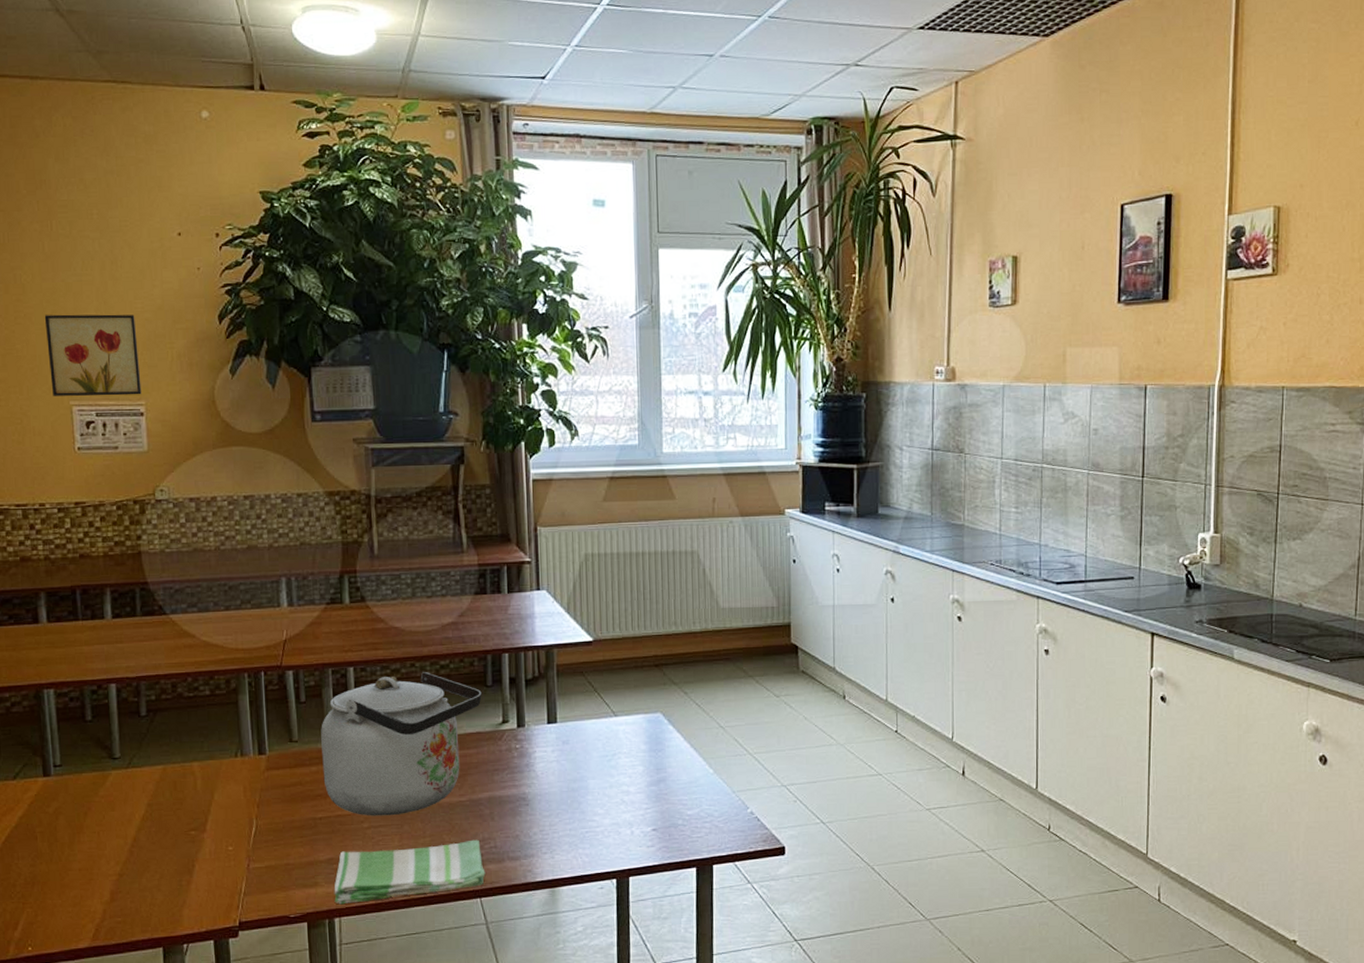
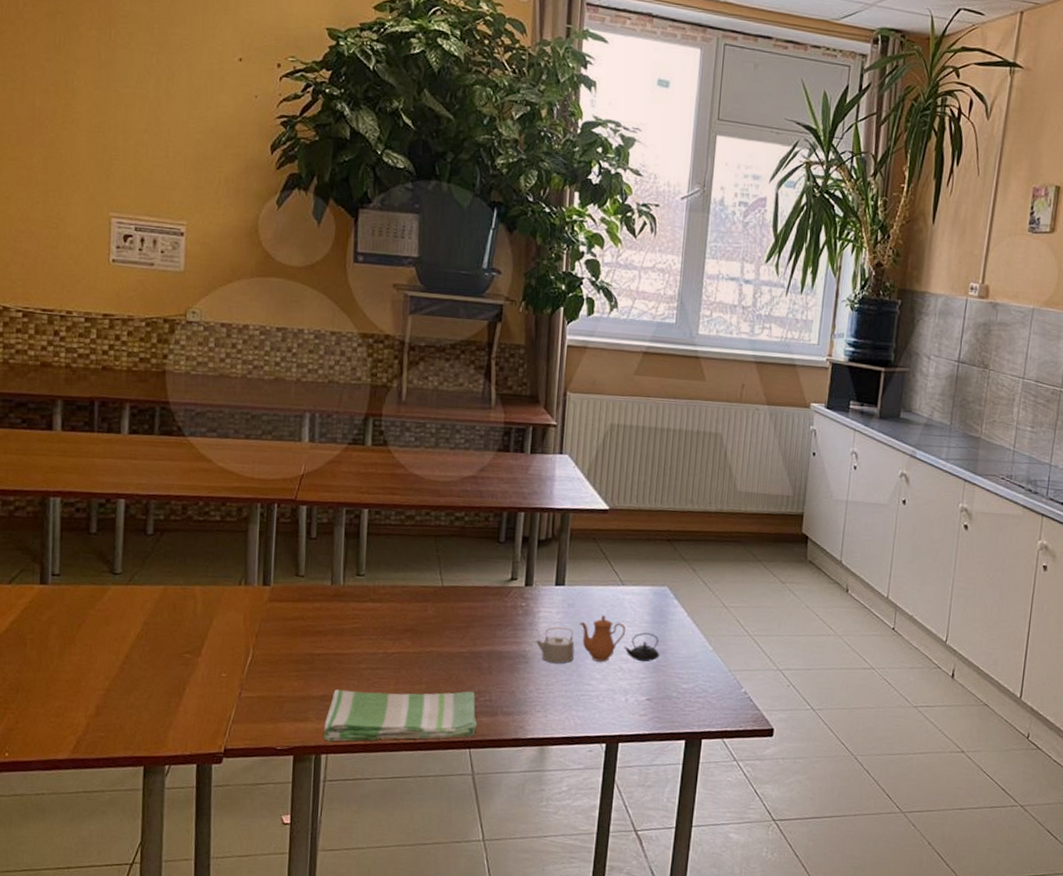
wall art: present [44,314,142,397] -> none [92,123,186,215]
kettle: present [321,672,482,816] -> none [325,521,494,660]
teapot: none [534,748,661,803] -> present [535,614,660,664]

